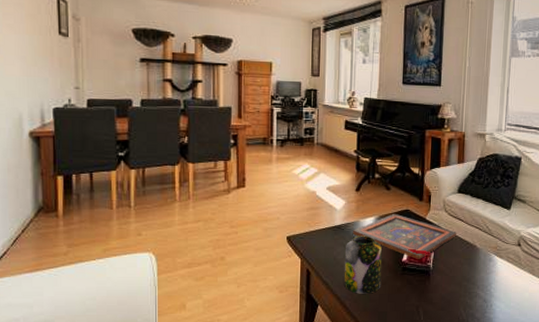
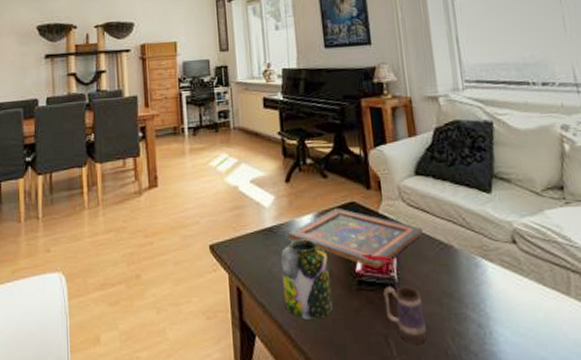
mug: none [420,273,447,312] -> present [383,286,427,344]

